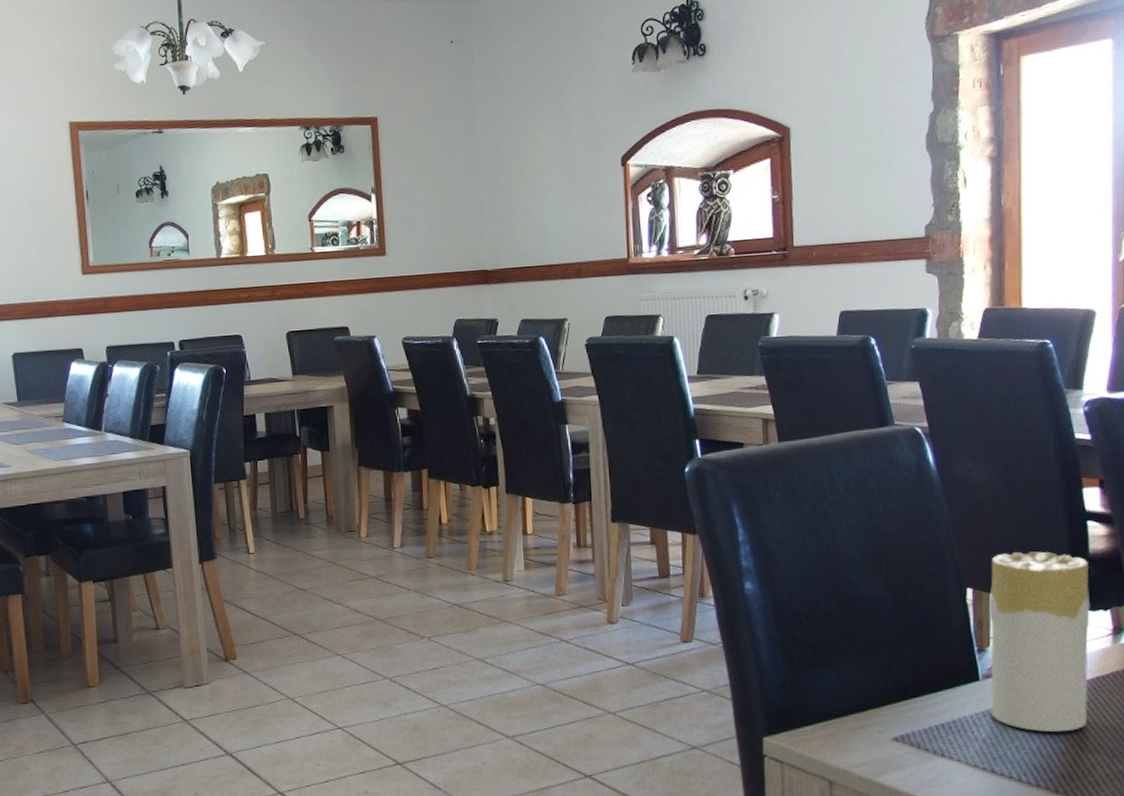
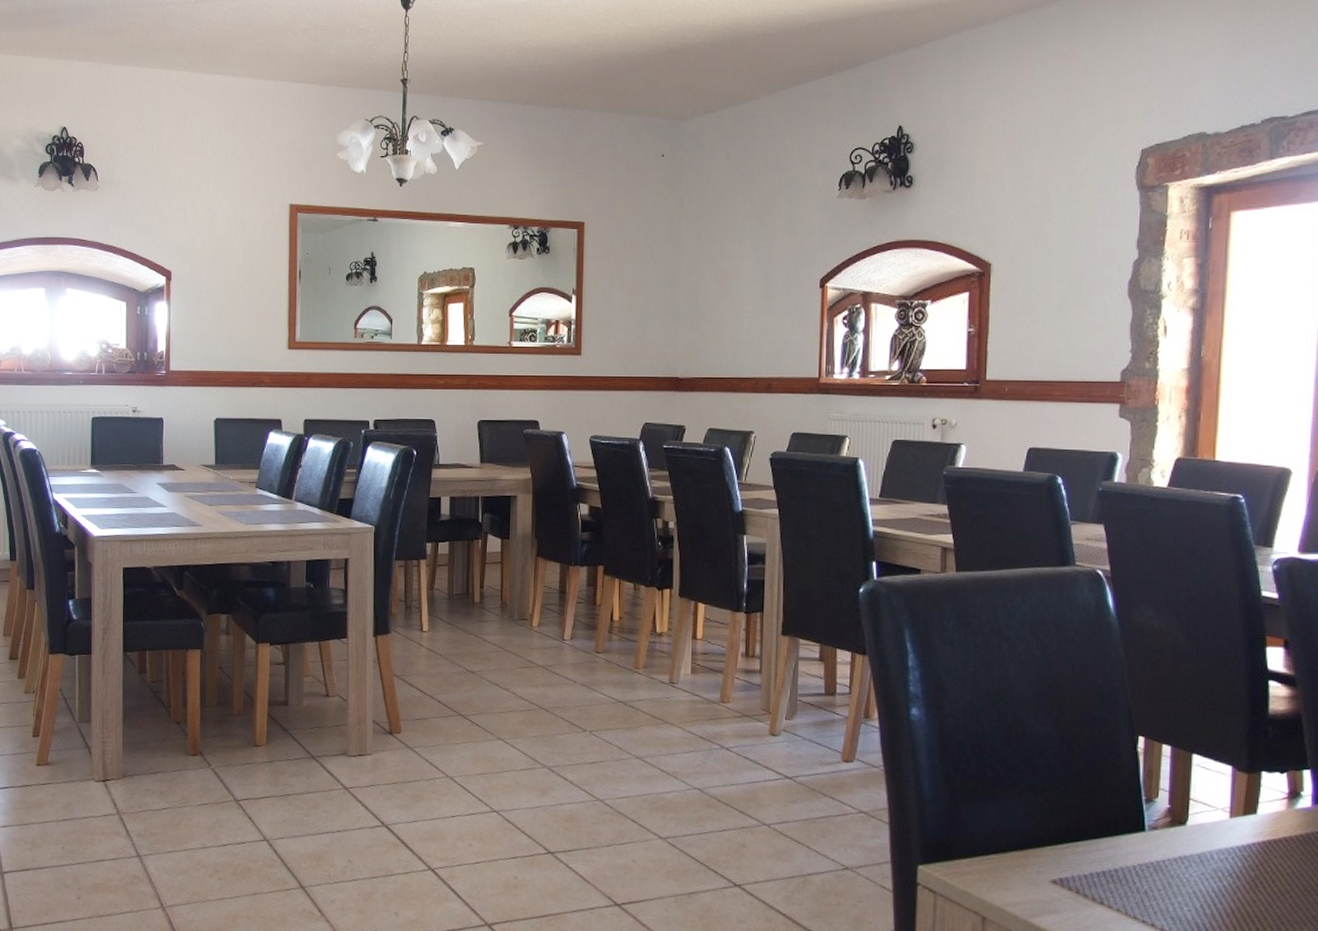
candle: present [988,551,1090,733] -> none [1155,704,1267,893]

